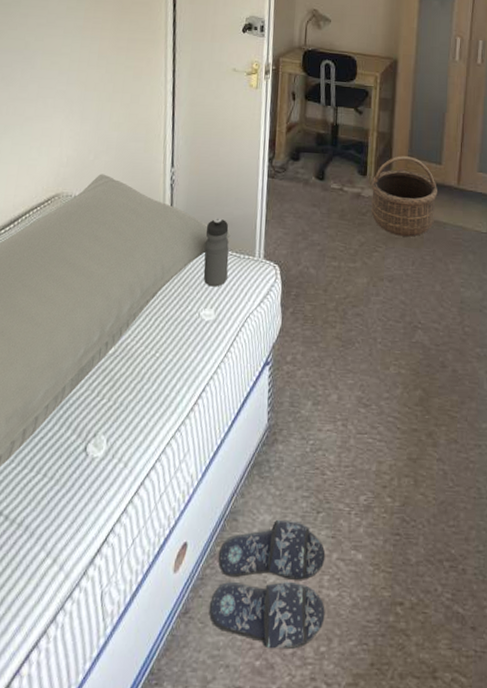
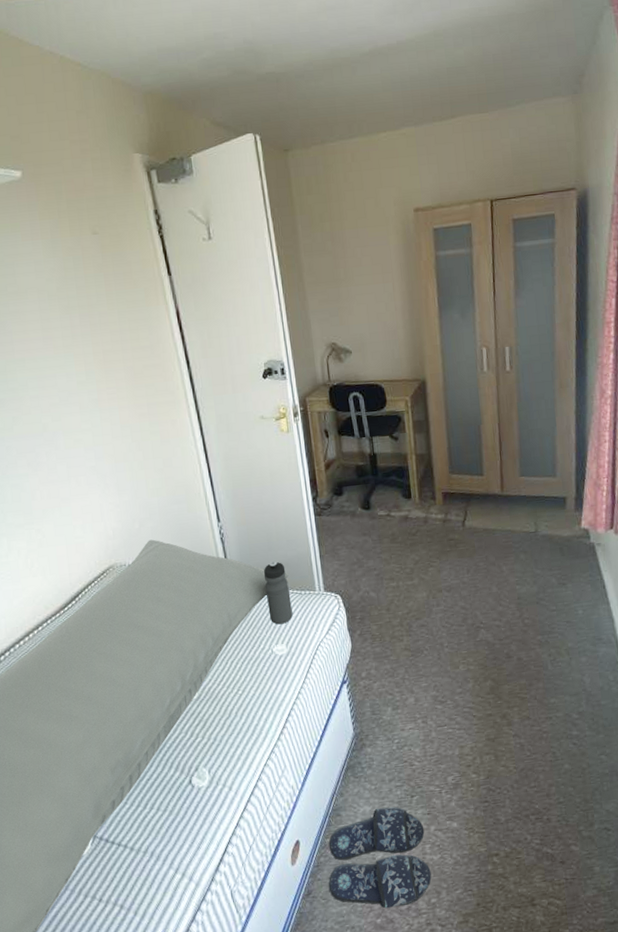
basket: present [371,156,438,237] -> none [417,473,484,549]

